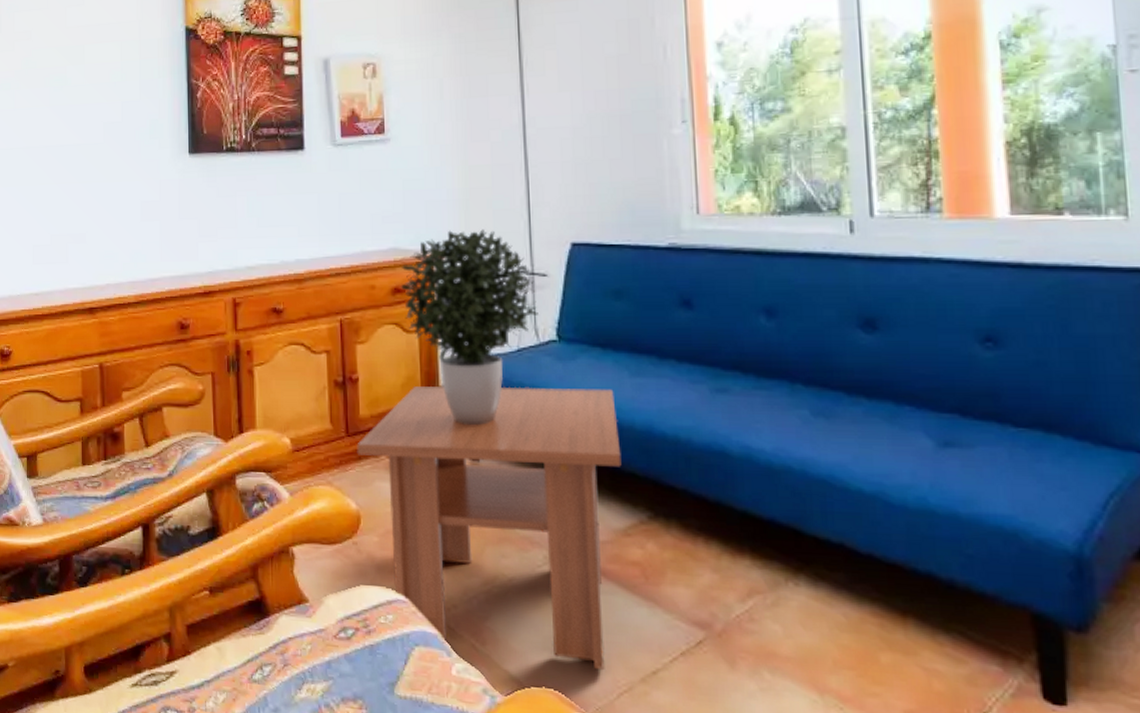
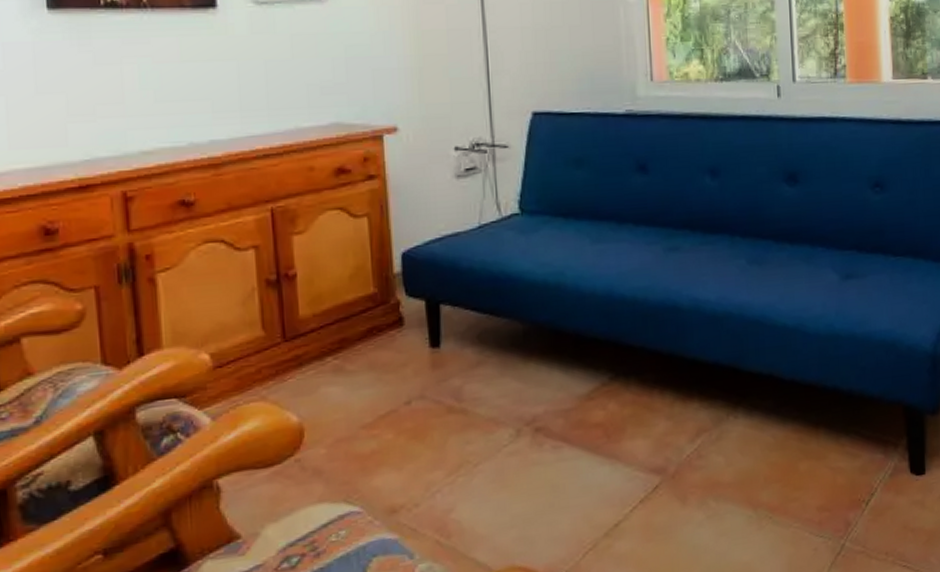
coffee table: present [356,386,622,670] -> none [296,258,584,547]
potted plant: present [400,229,538,425] -> none [344,100,500,312]

